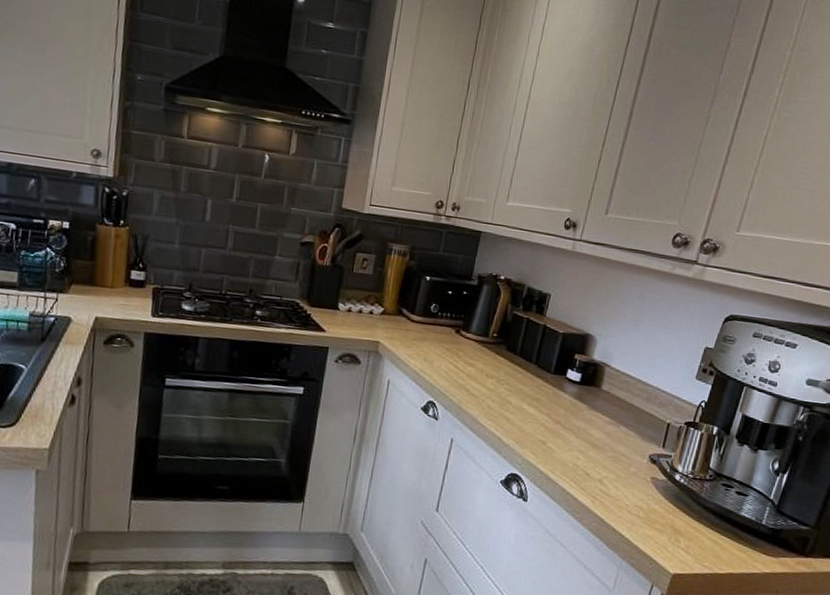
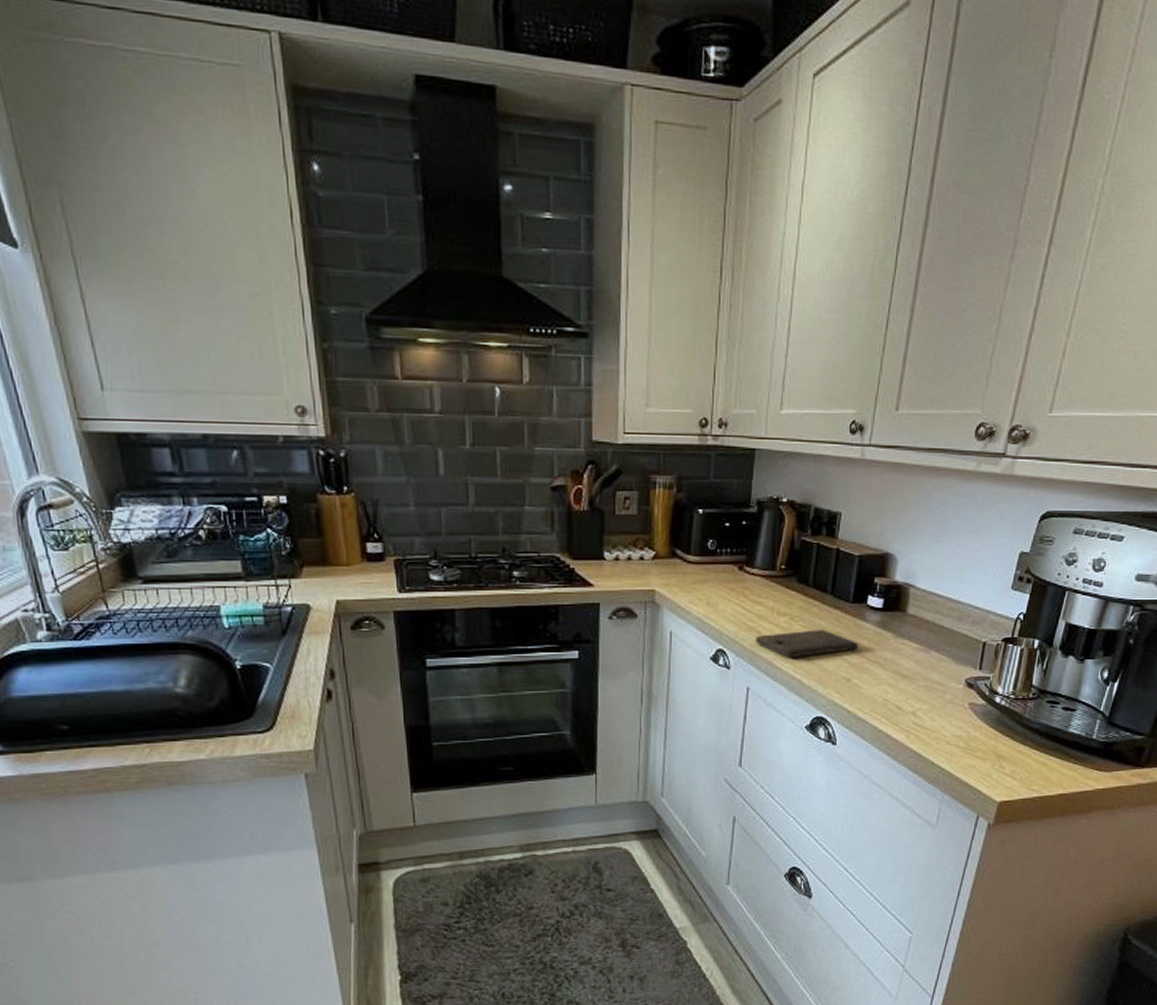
cutting board: none [463,393,556,417] -> present [754,629,859,658]

